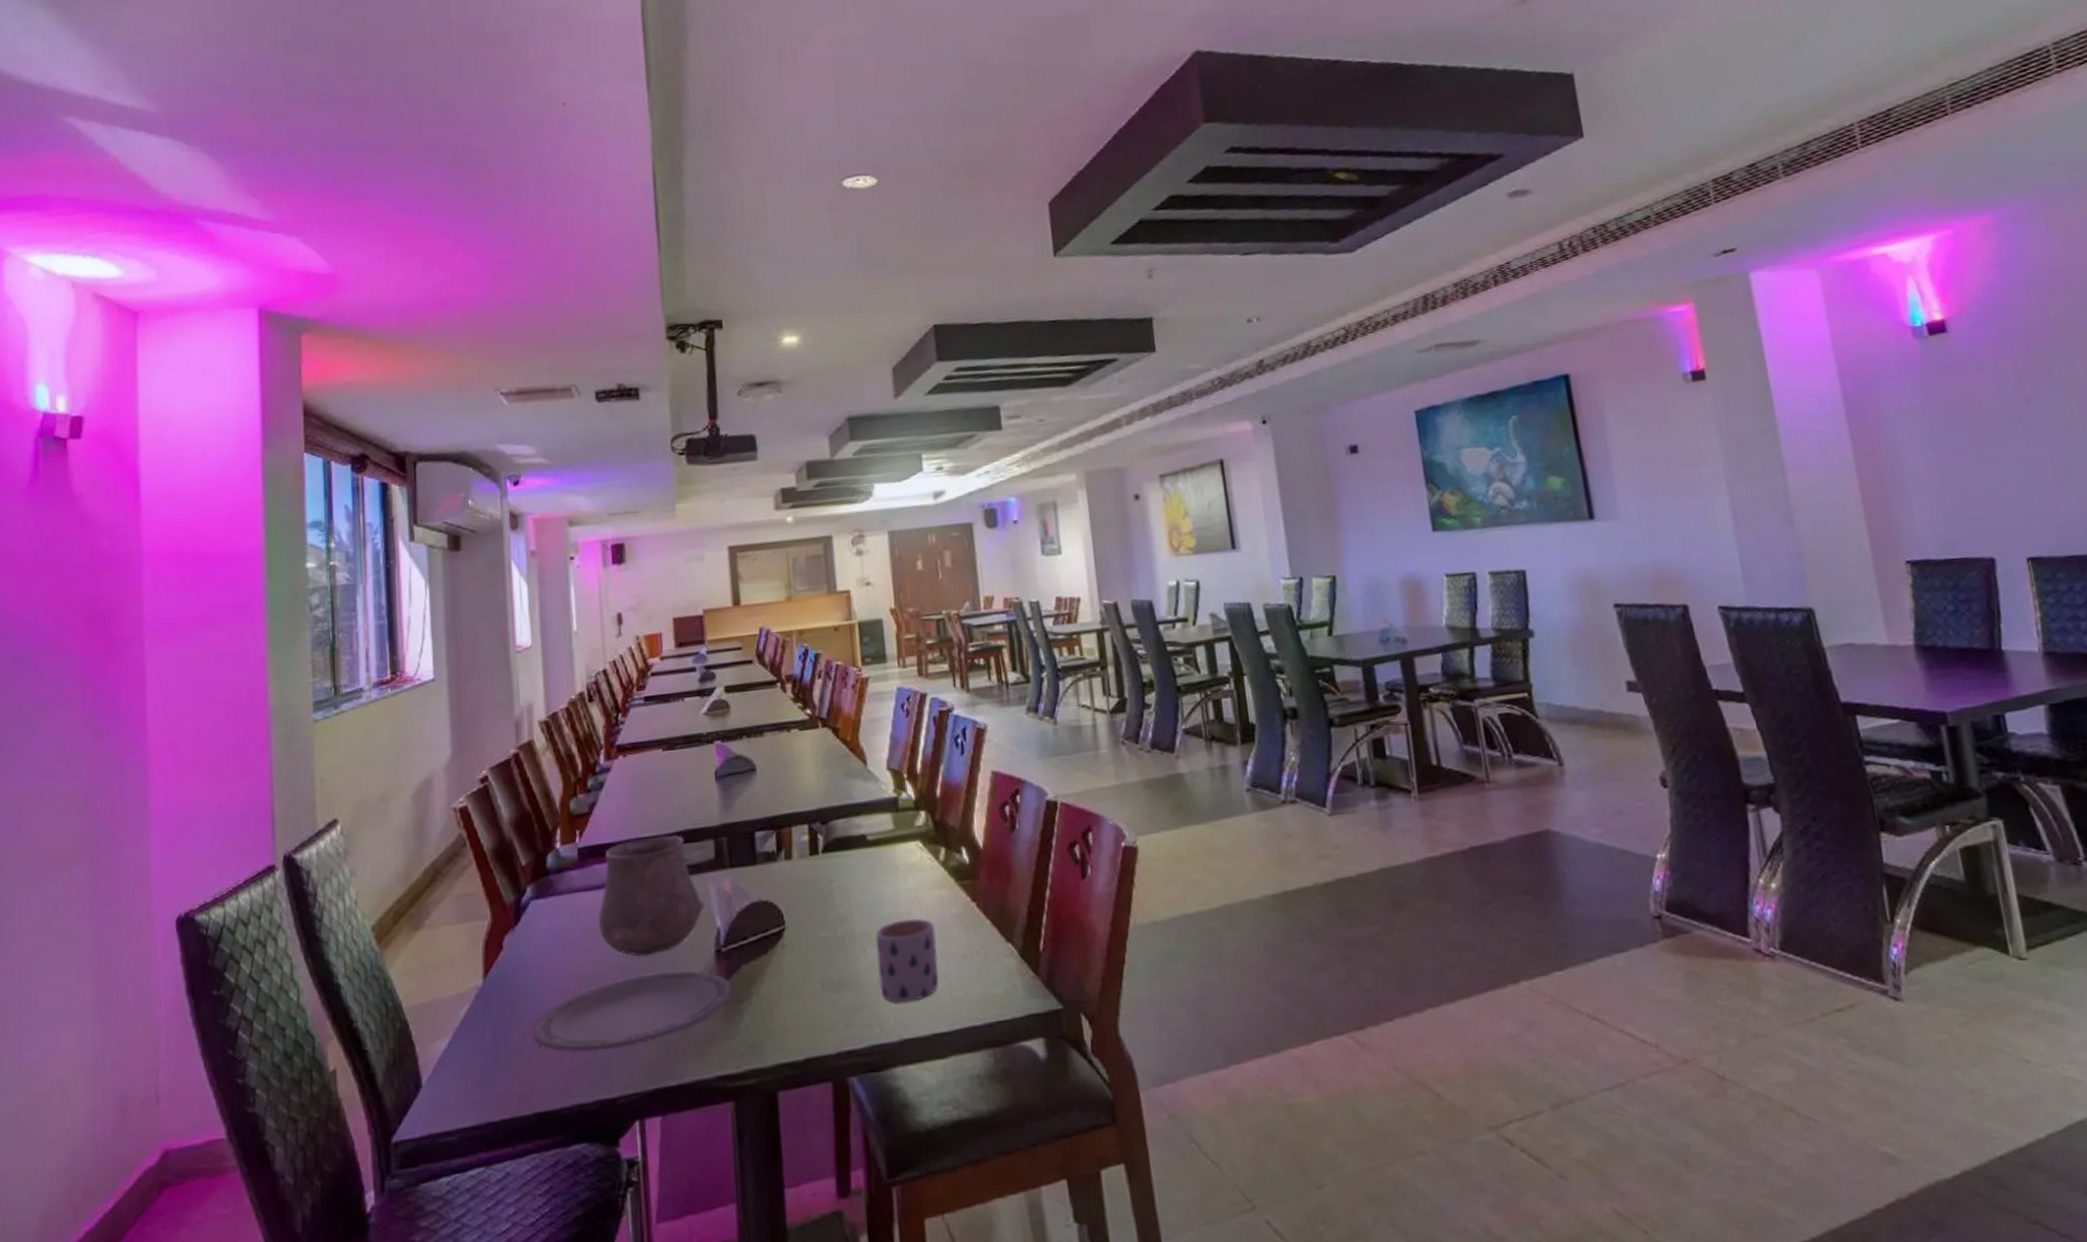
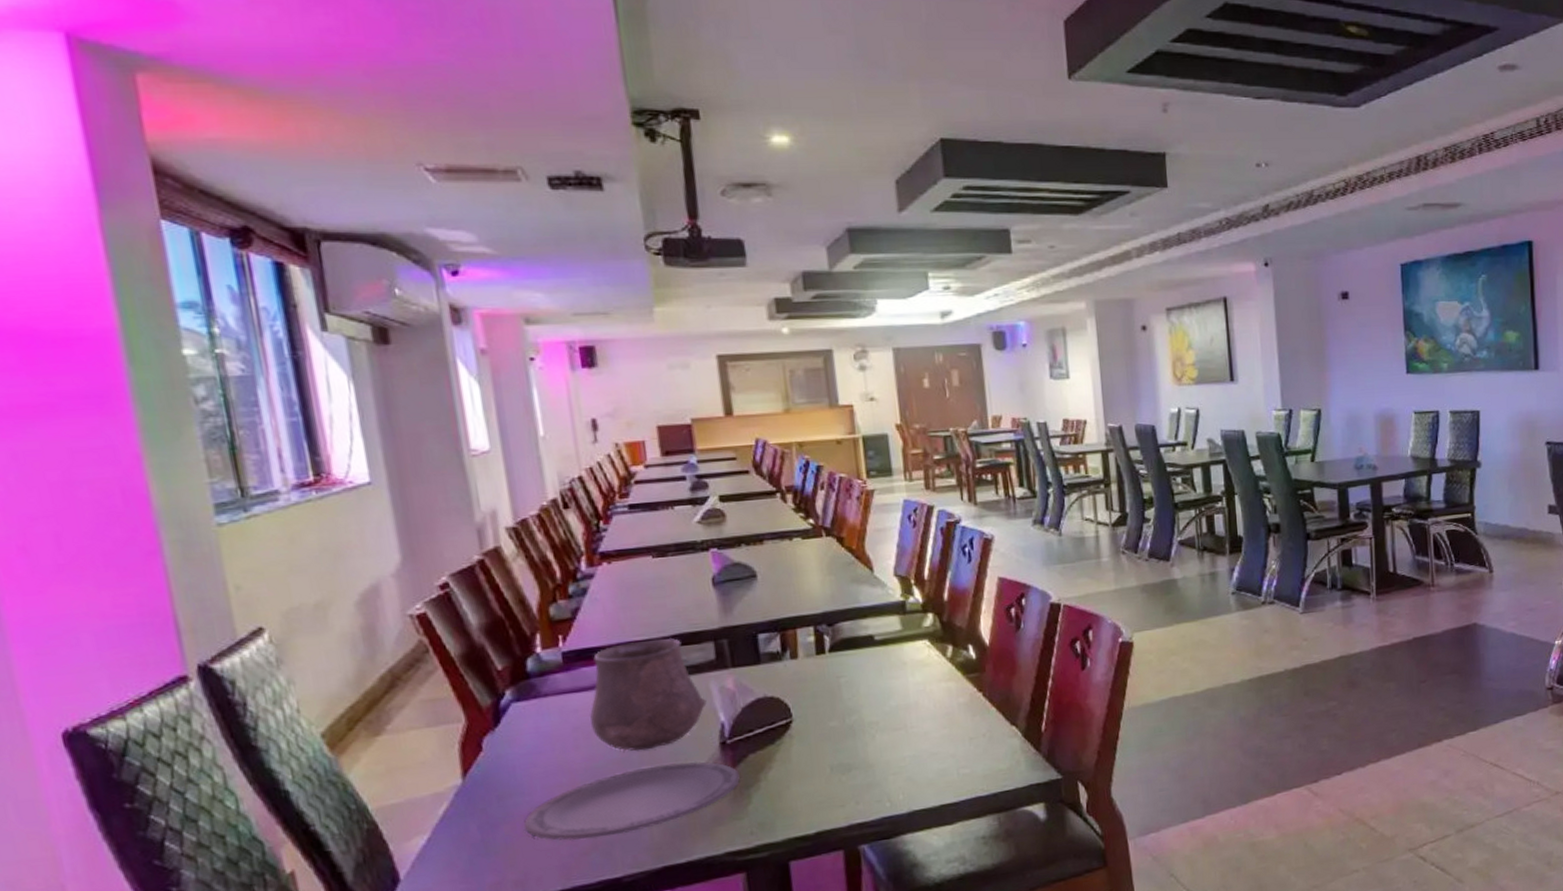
mug: present [875,918,939,1003] -> none [884,708,947,781]

